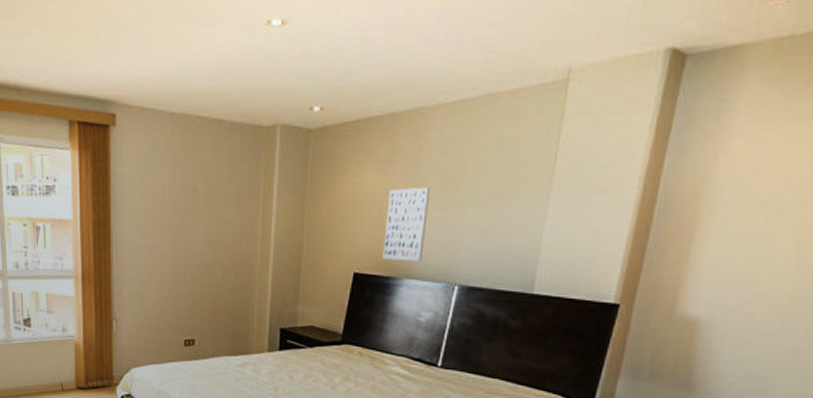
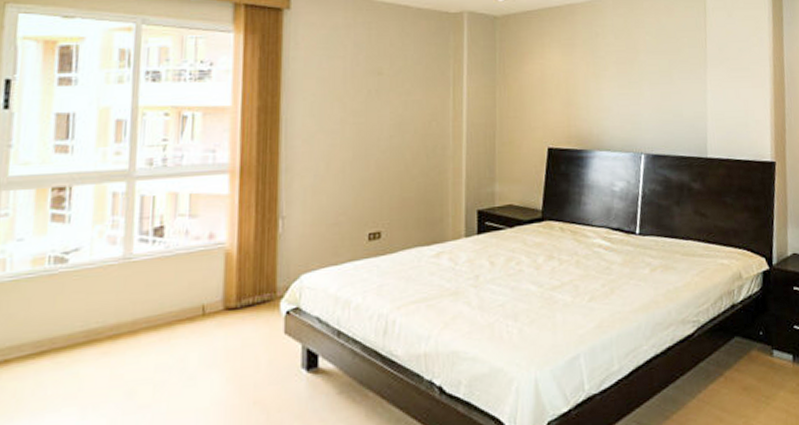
wall art: present [382,188,431,262] -> none [573,67,610,134]

